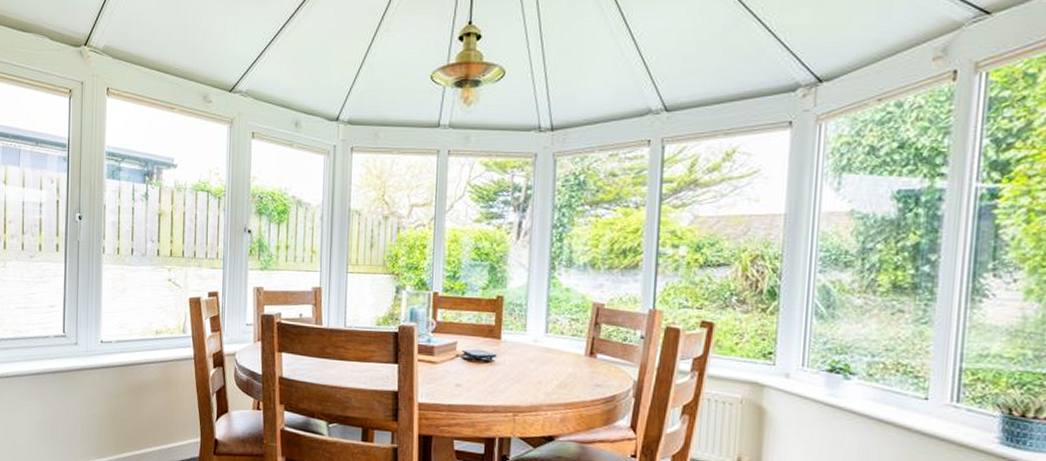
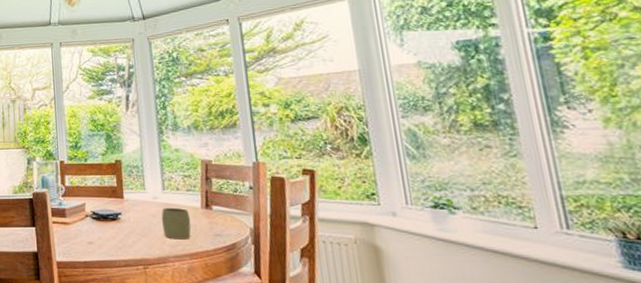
mug: none [539,352,572,388] -> present [161,207,191,240]

